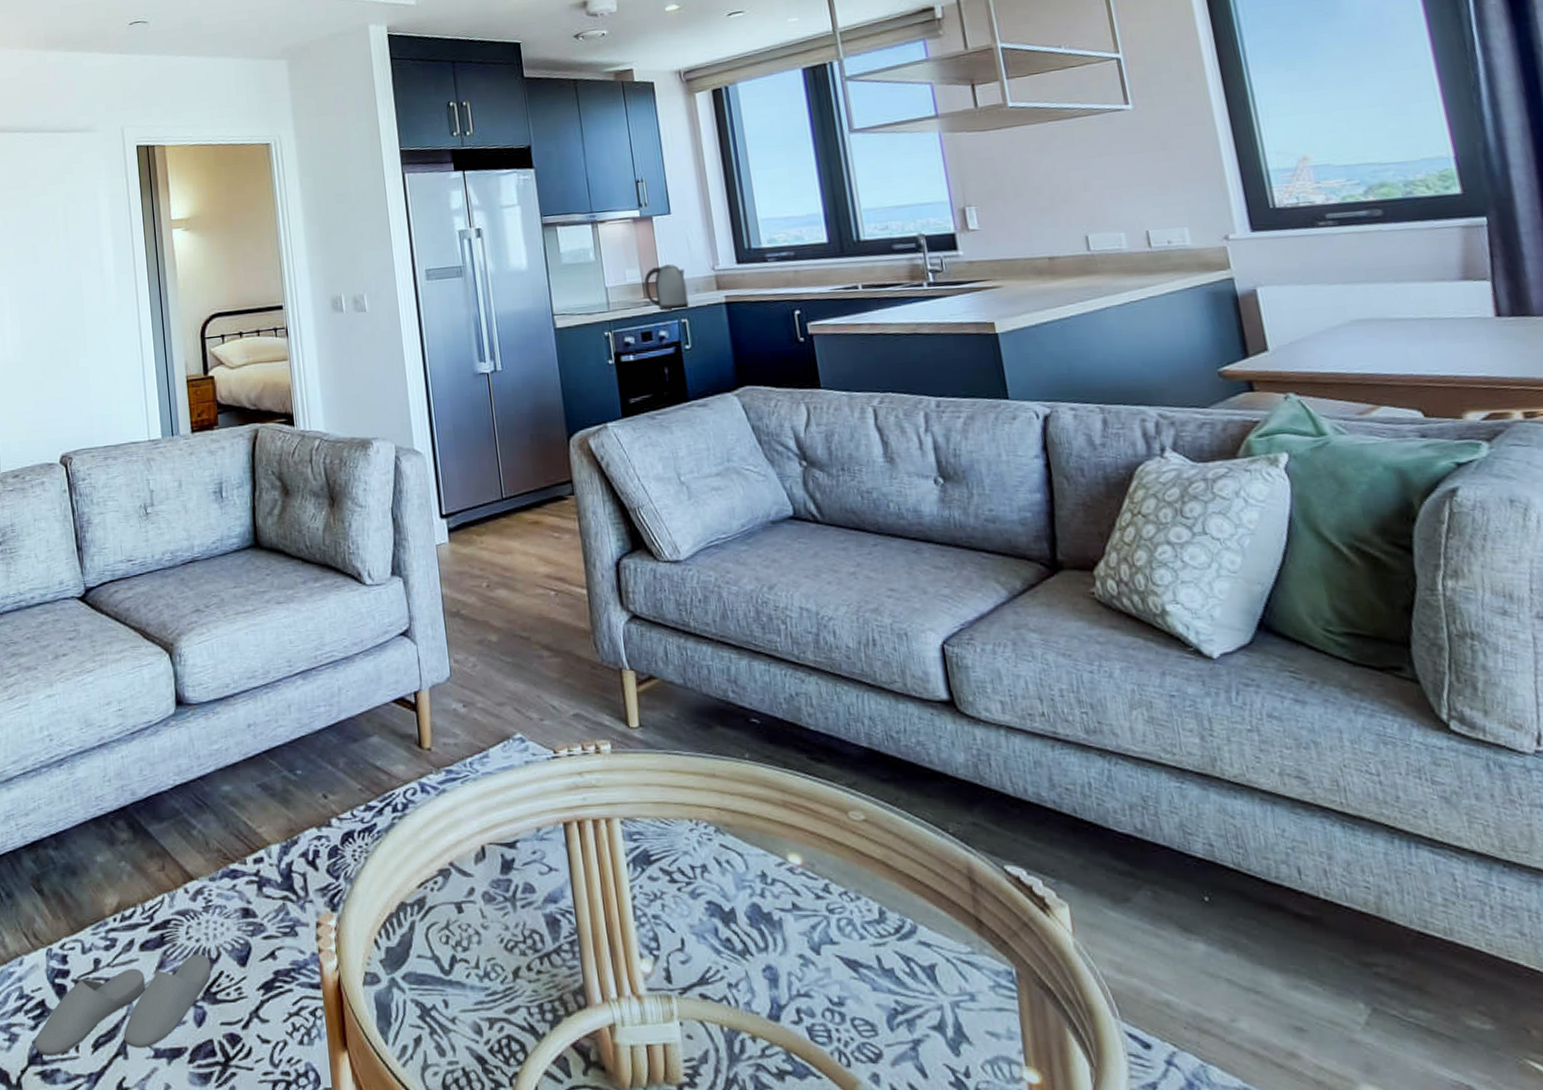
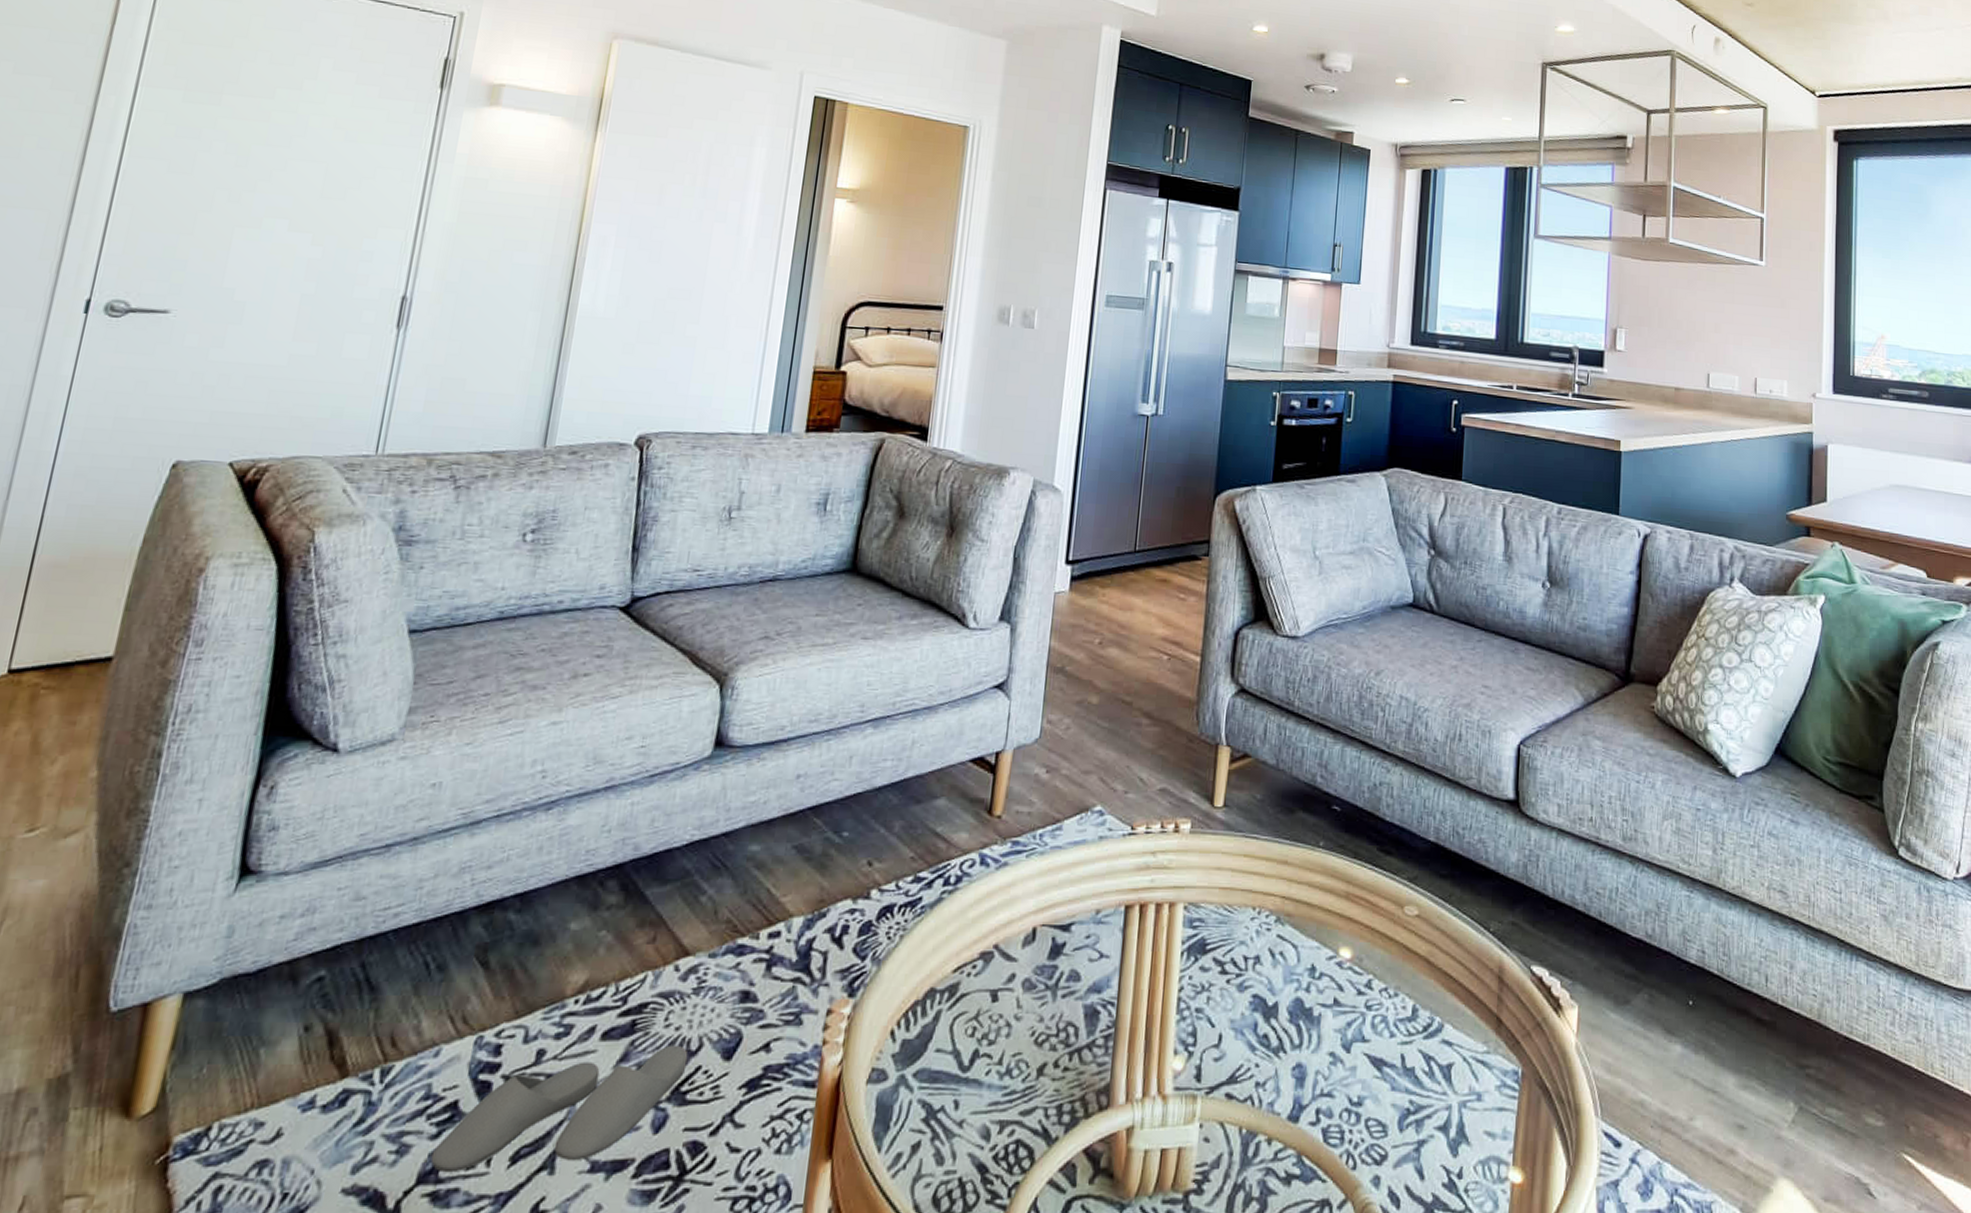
kettle: present [644,264,689,310] -> none [1320,334,1361,381]

